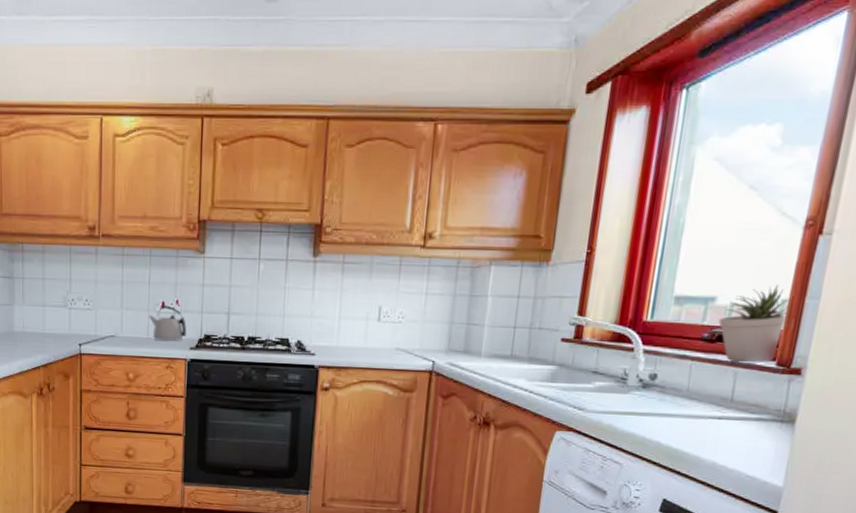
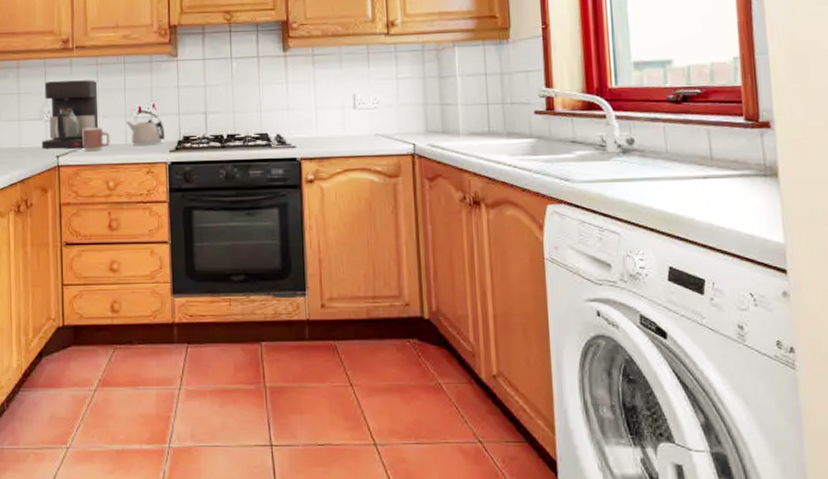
coffee maker: none [65,269,124,339] -> present [41,80,100,150]
mug: none [105,318,132,342] -> present [82,127,110,151]
potted plant: present [718,284,790,364] -> none [680,43,744,121]

